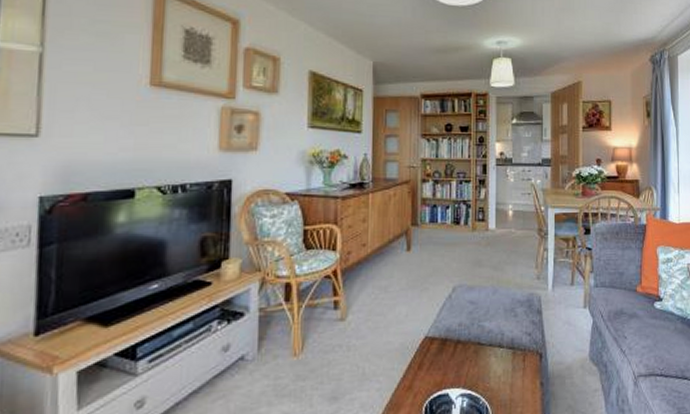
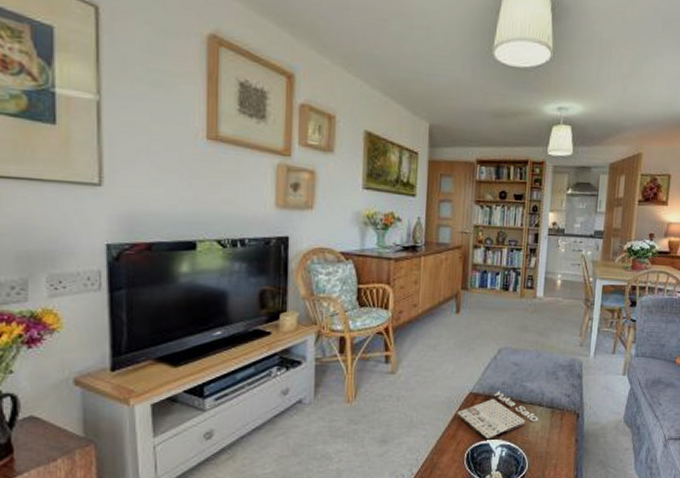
magazine: none [412,333,499,391] -> present [456,391,538,441]

